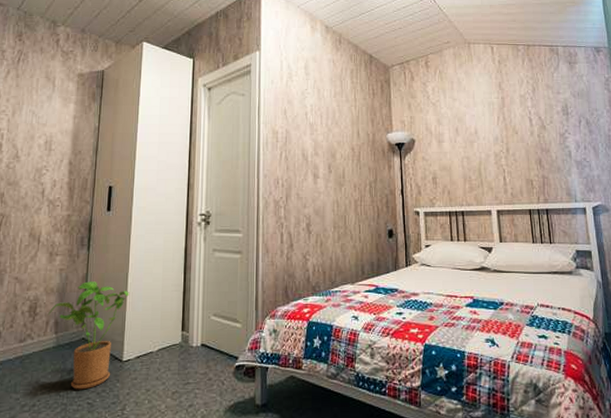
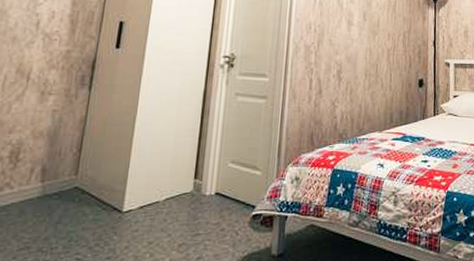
house plant: present [48,281,129,390] -> none [34,124,136,245]

